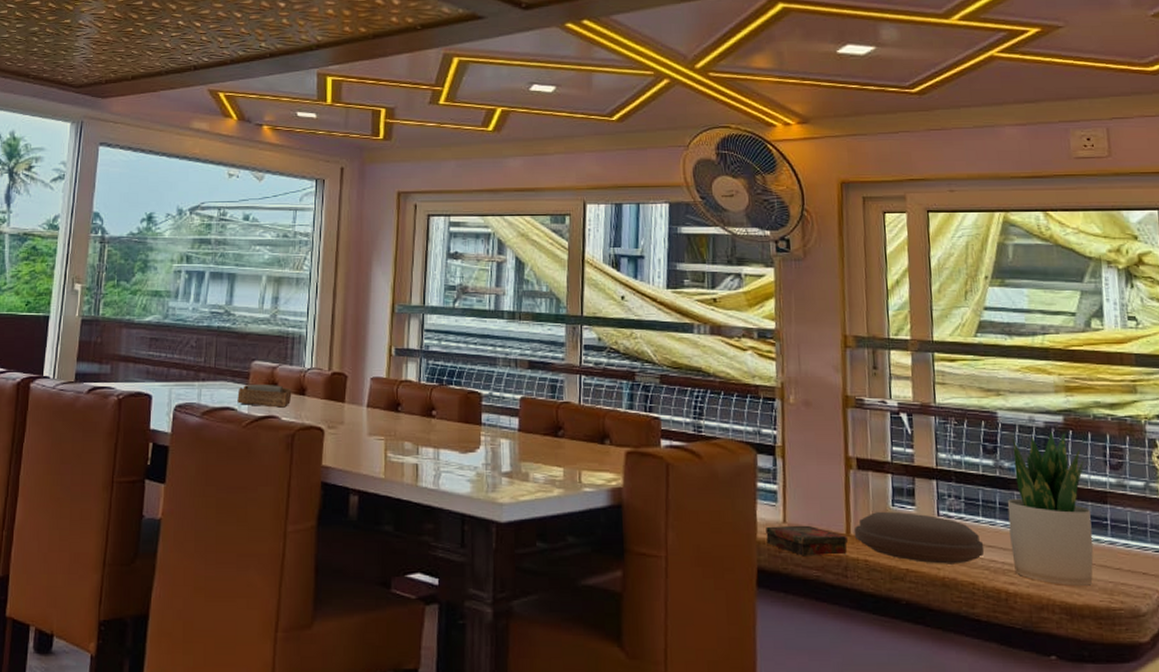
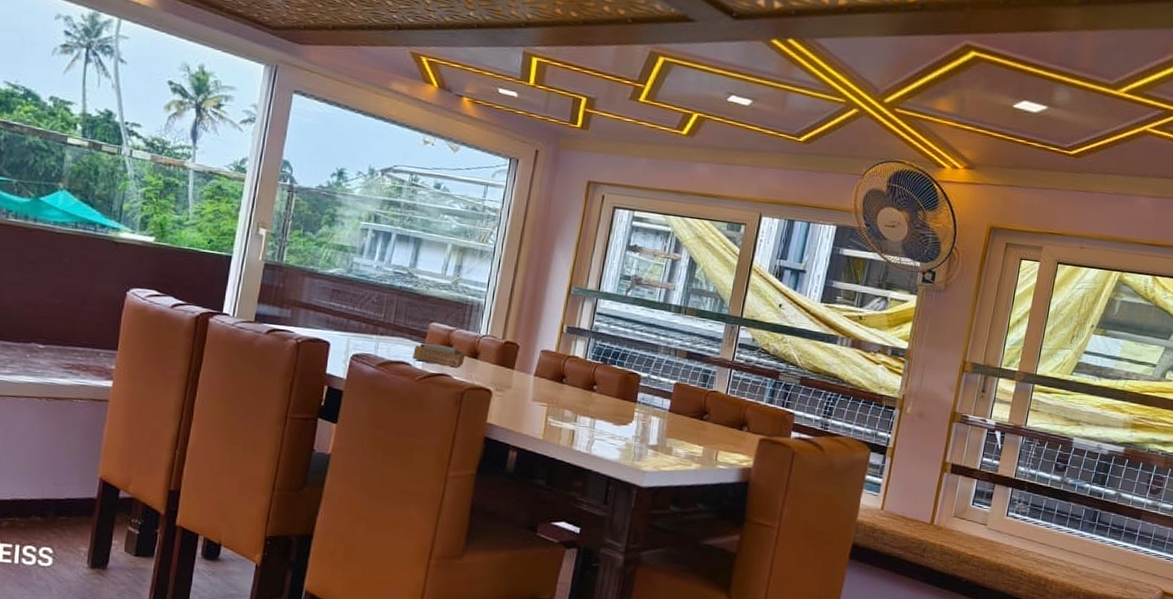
book: present [766,525,849,556] -> none [864,511,932,539]
seat cushion: present [853,512,985,564] -> none [936,508,1038,555]
planter: present [1007,432,1094,587] -> none [1056,459,1132,581]

